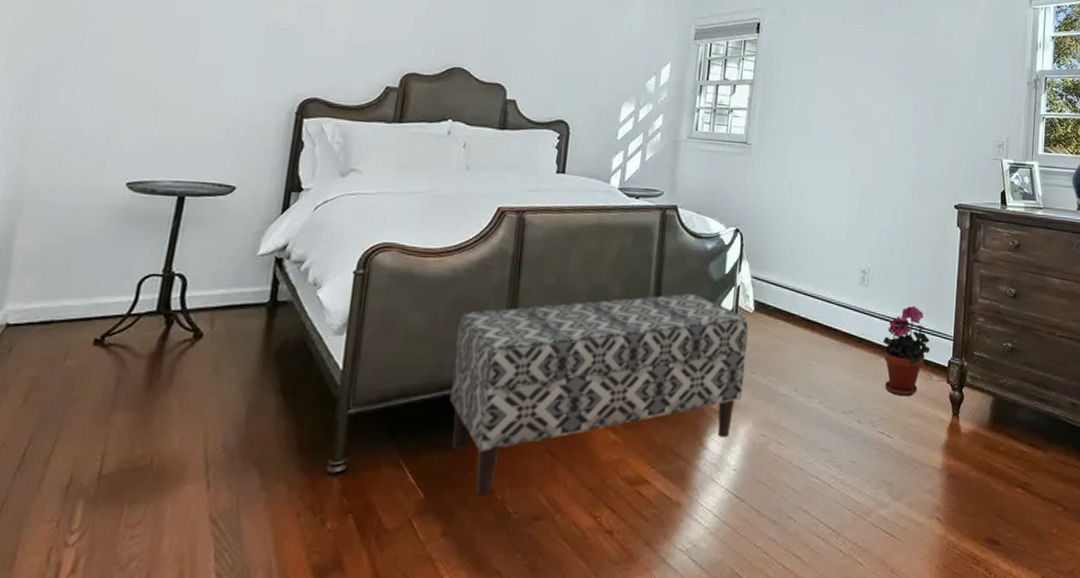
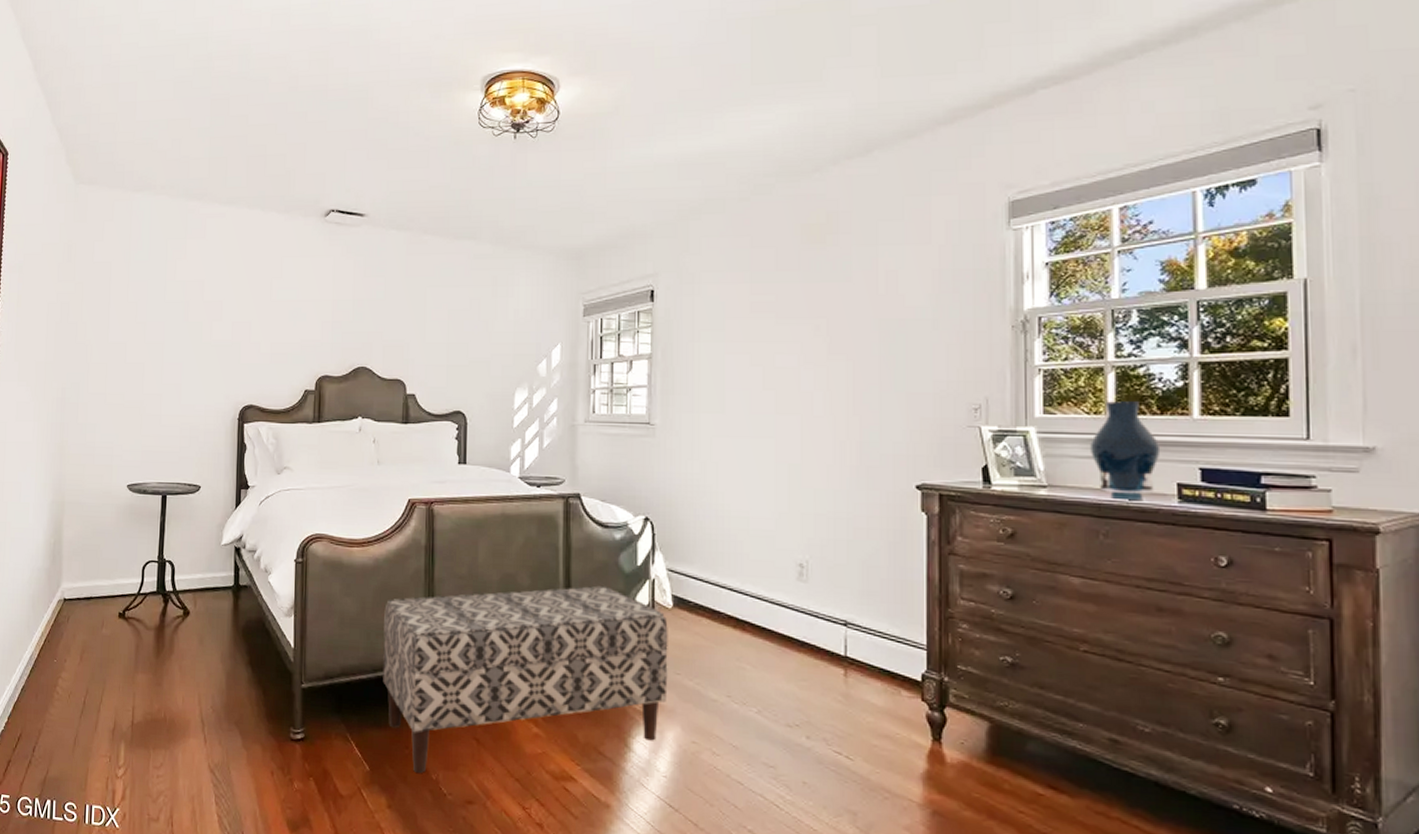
potted plant: present [883,305,930,397] -> none [832,606,896,714]

